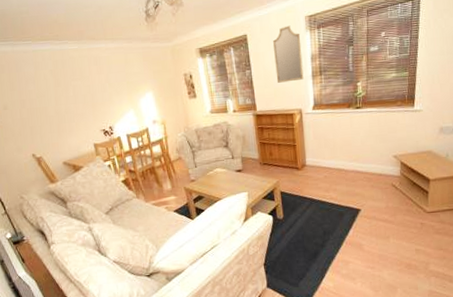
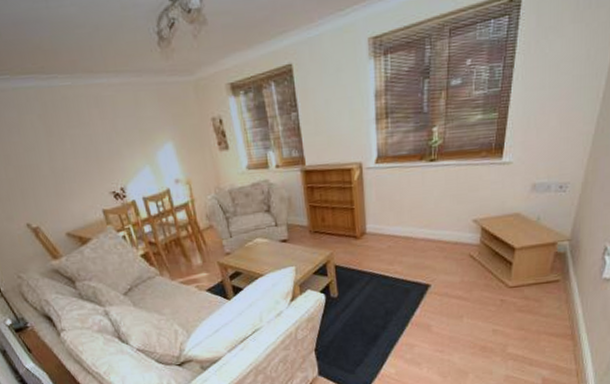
home mirror: present [272,25,304,83] -> none [325,51,365,129]

